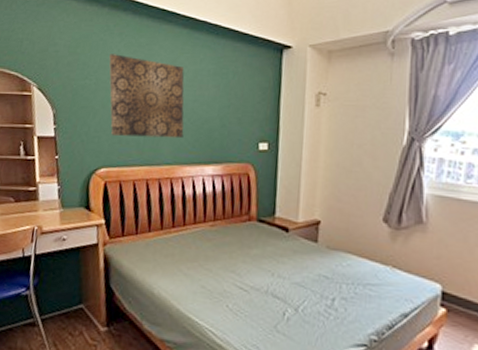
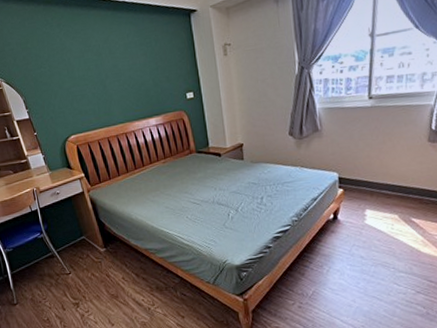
wall art: present [109,54,185,139] -> none [54,42,128,109]

